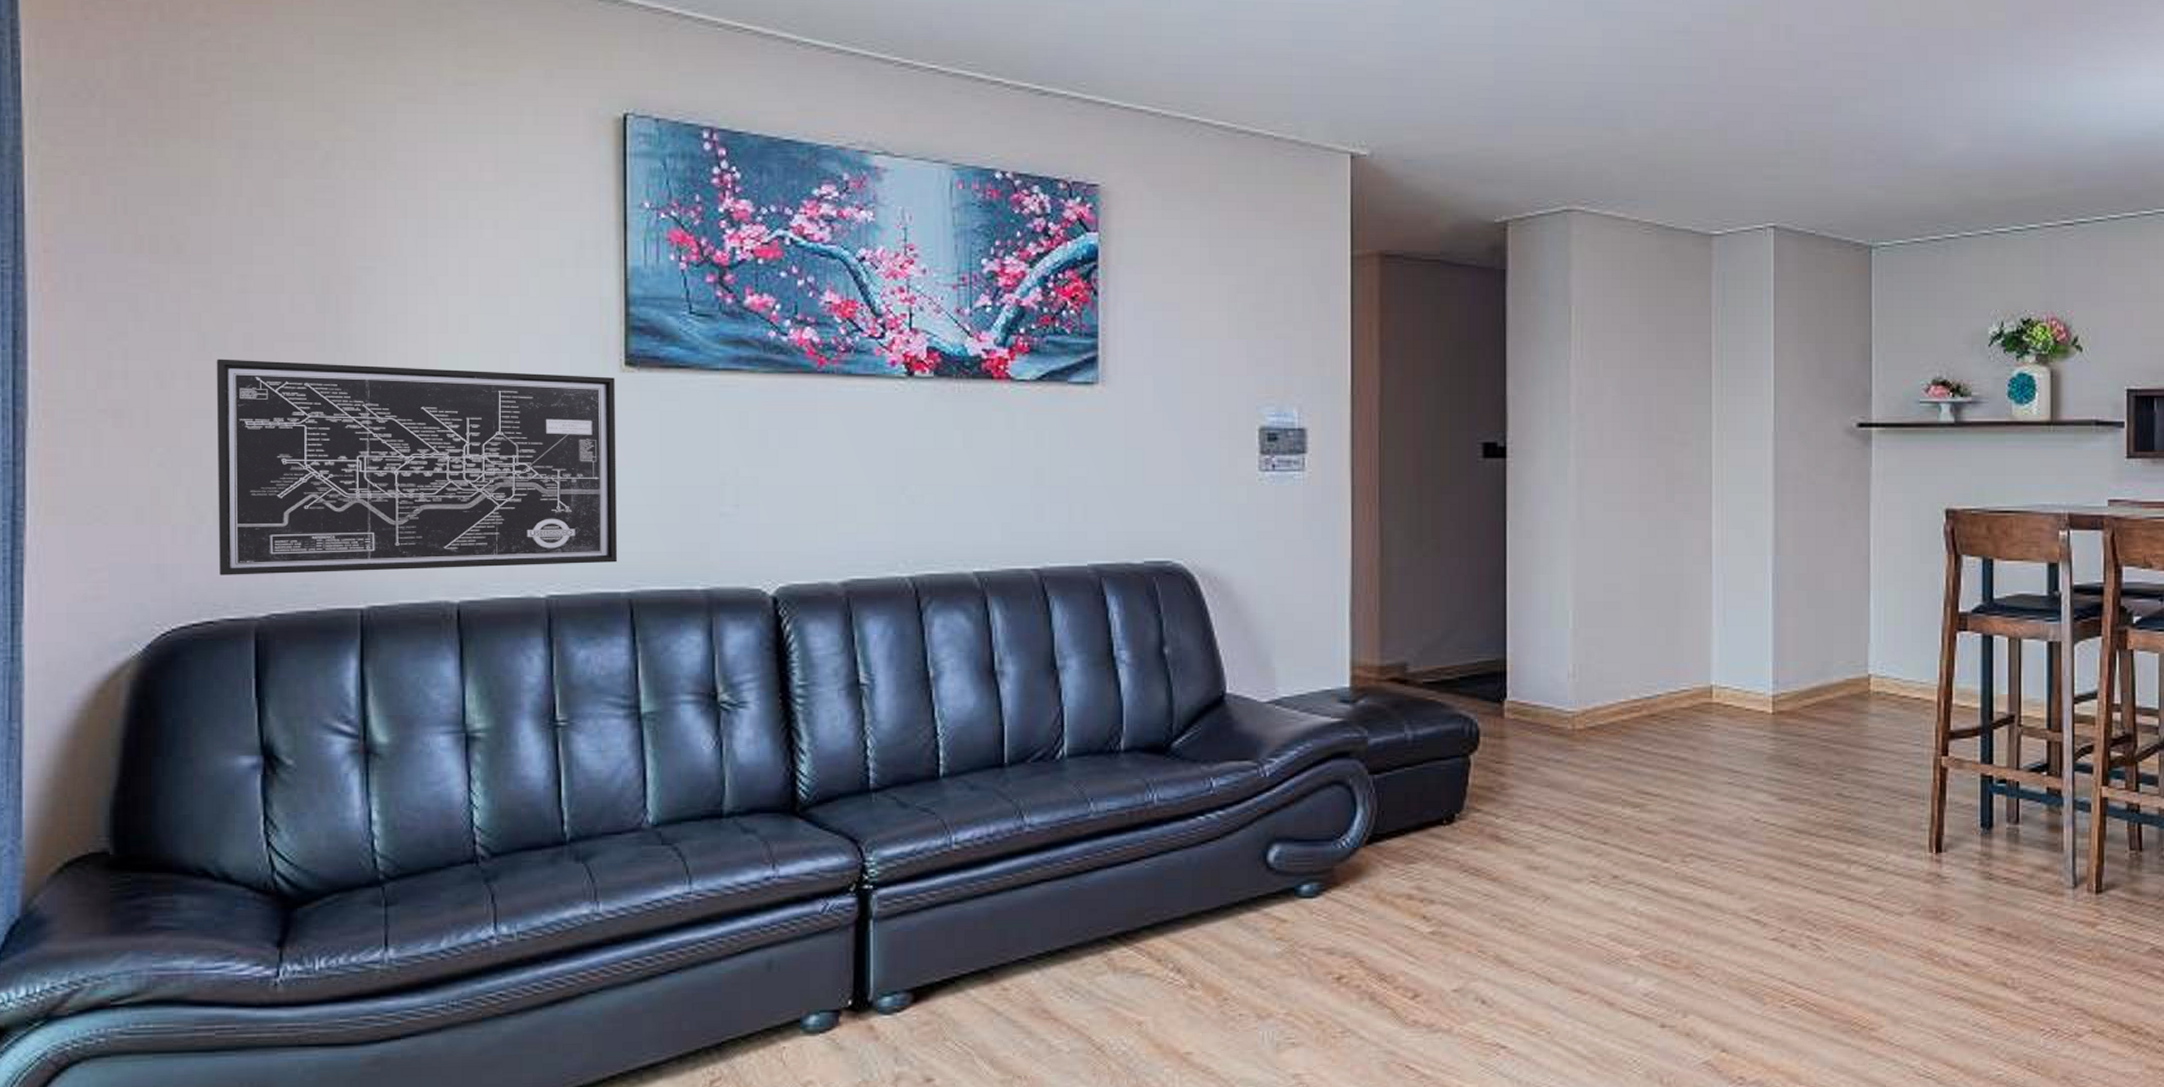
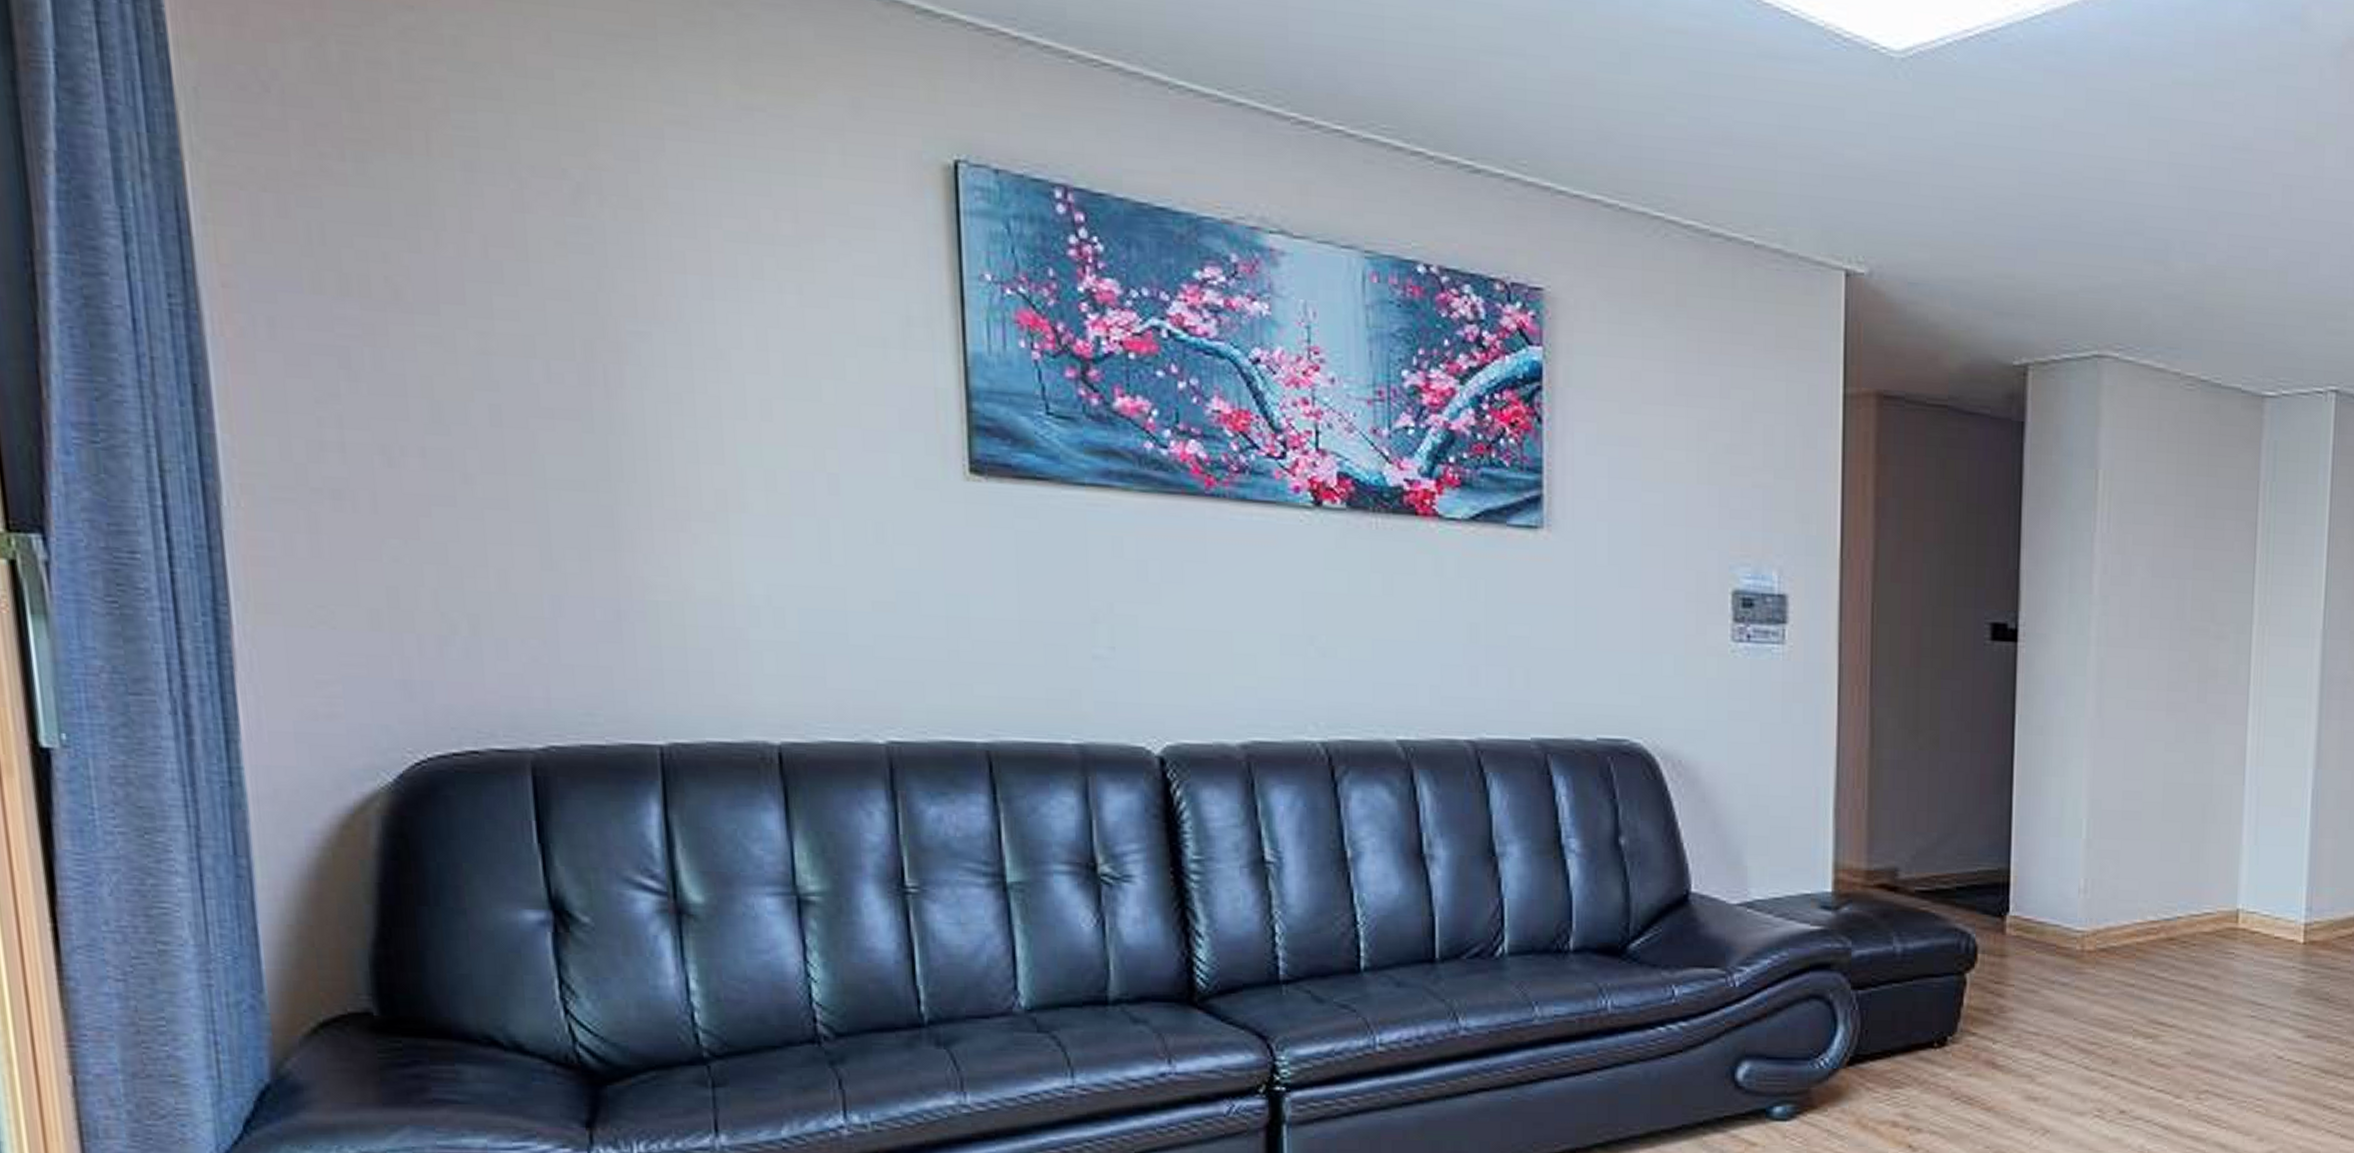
wall art: present [216,359,617,575] -> none [456,434,970,707]

